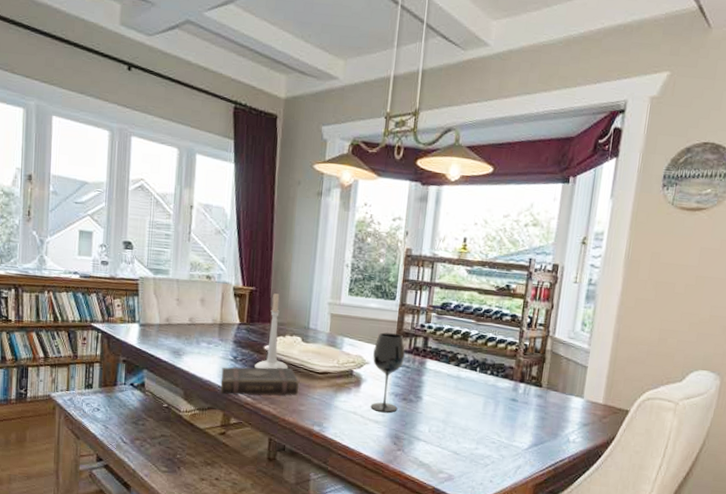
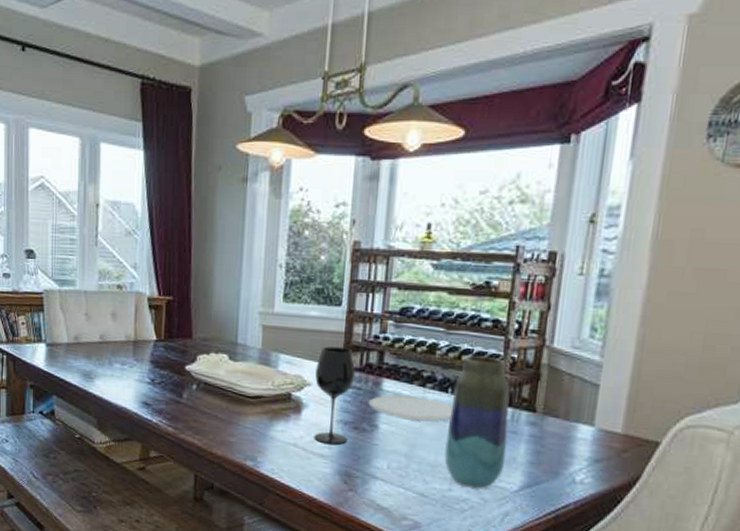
book: present [220,367,299,395] -> none [137,390,227,424]
candlestick: present [254,292,289,370] -> none [175,302,215,394]
plate: none [414,372,480,394] -> present [368,395,453,422]
vase: none [473,342,523,447] -> present [444,355,510,488]

